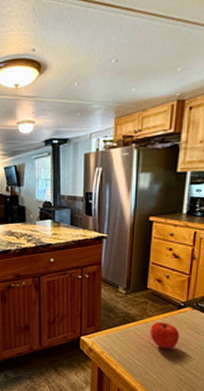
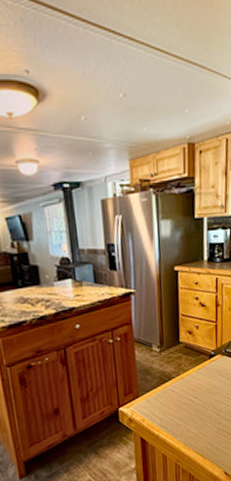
fruit: present [149,322,179,349] -> none [186,374,213,402]

